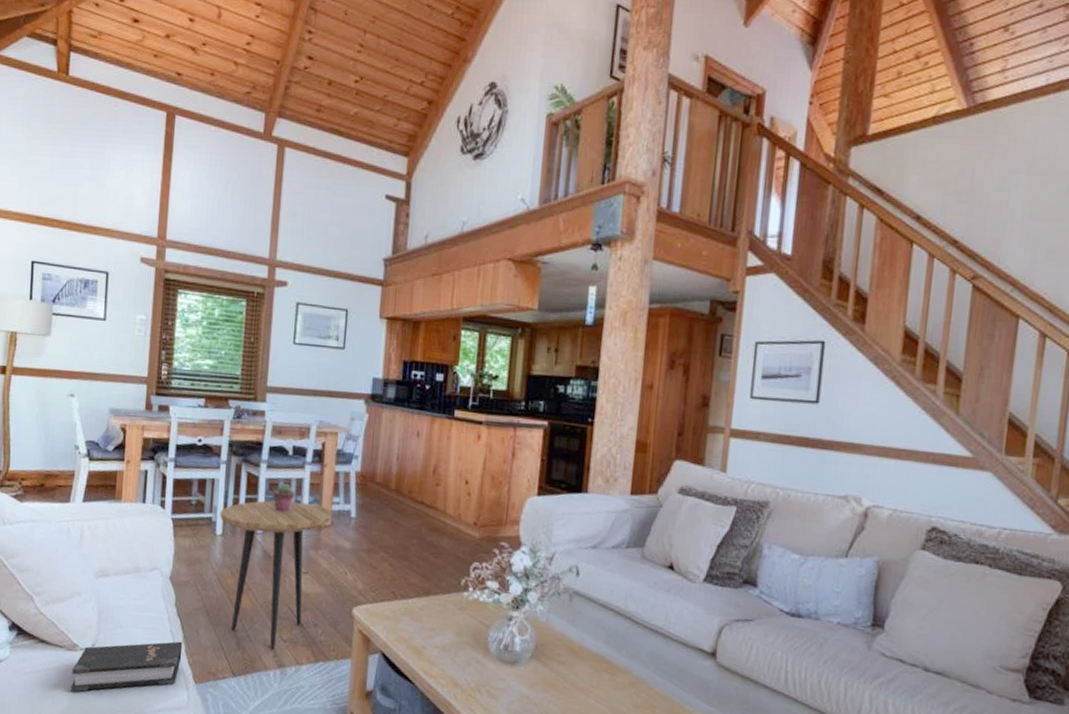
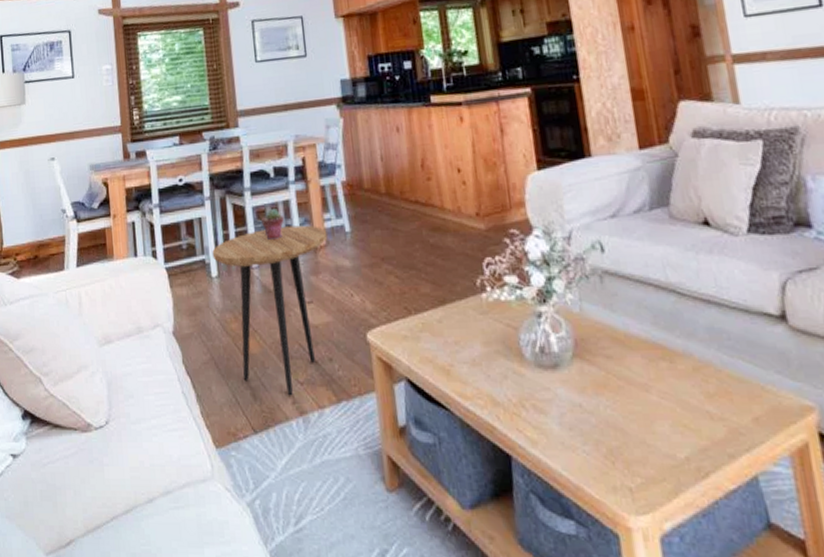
hardback book: present [71,641,183,693] -> none [89,402,198,480]

